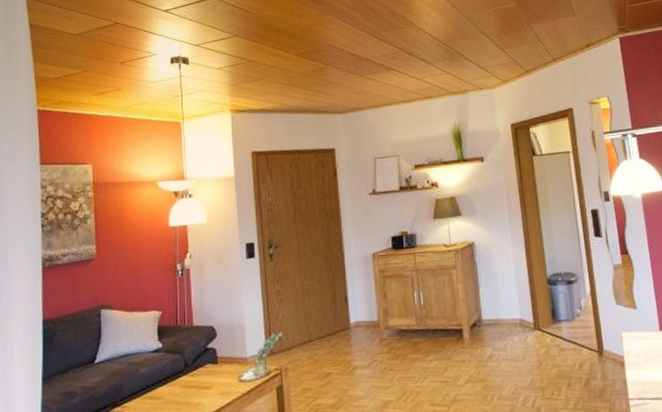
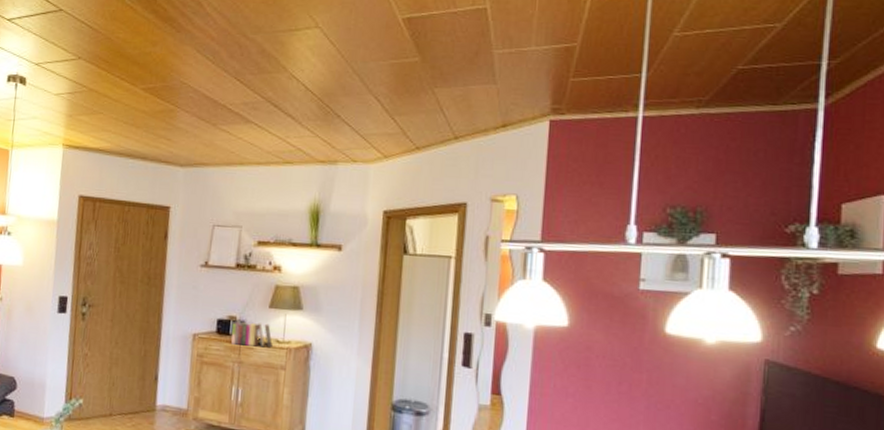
books: none [404,232,442,257] -> present [231,321,273,348]

